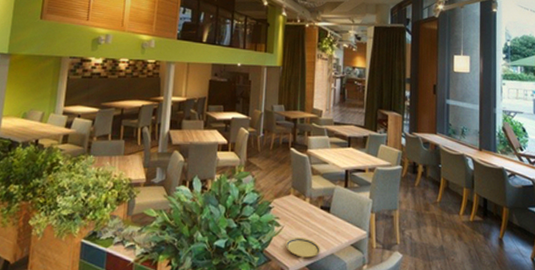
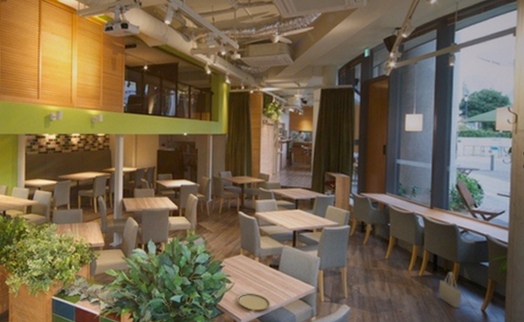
shopping bag: none [489,217,512,257] -> present [439,272,462,309]

